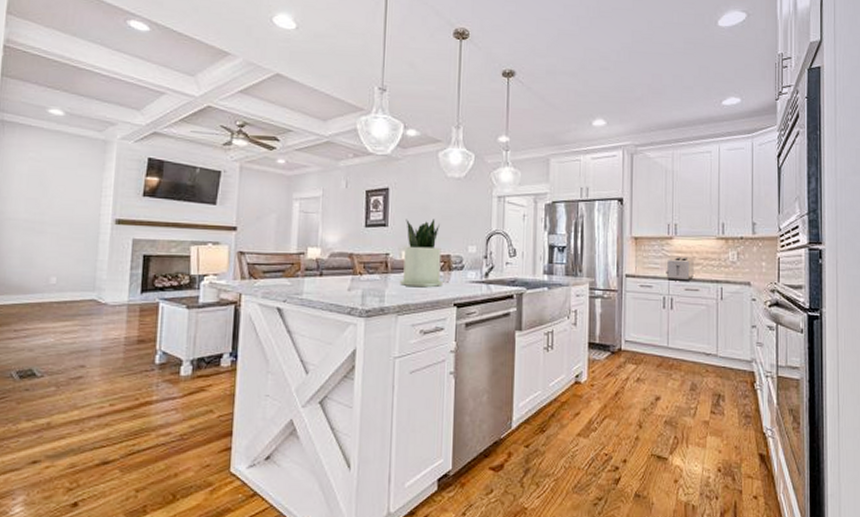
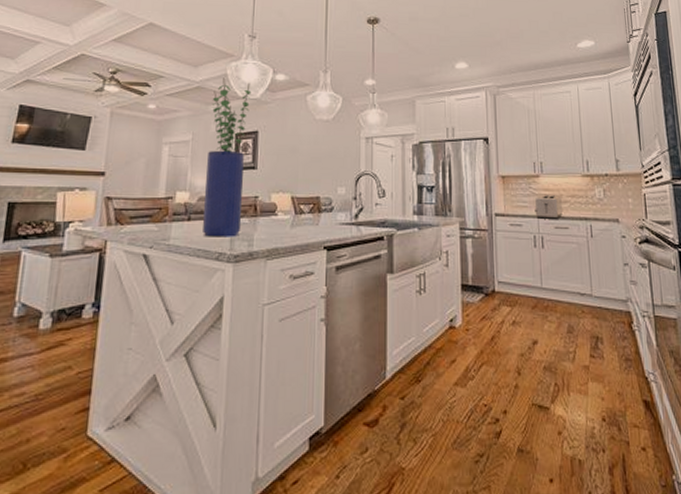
vase: none [334,132,382,293] -> present [202,77,252,237]
planter: present [399,219,444,288] -> none [268,161,314,231]

